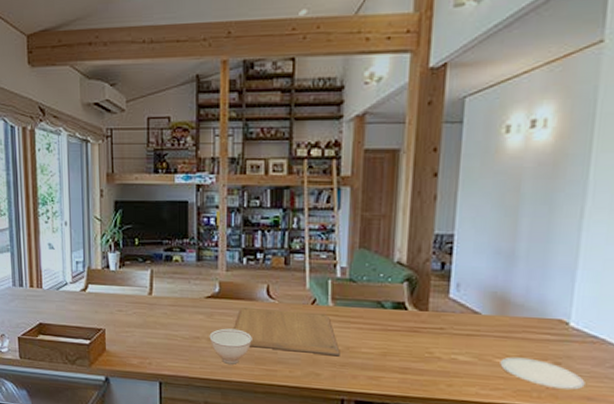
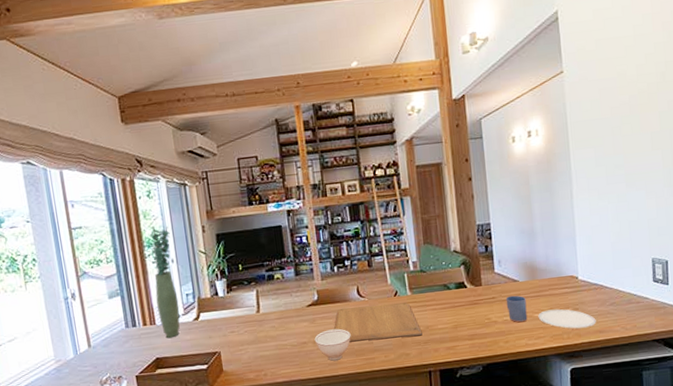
vase: none [45,183,68,306] -> present [149,226,180,339]
mug: none [457,330,487,366] -> present [505,295,528,323]

